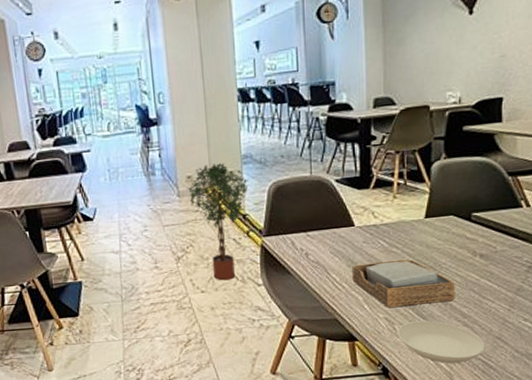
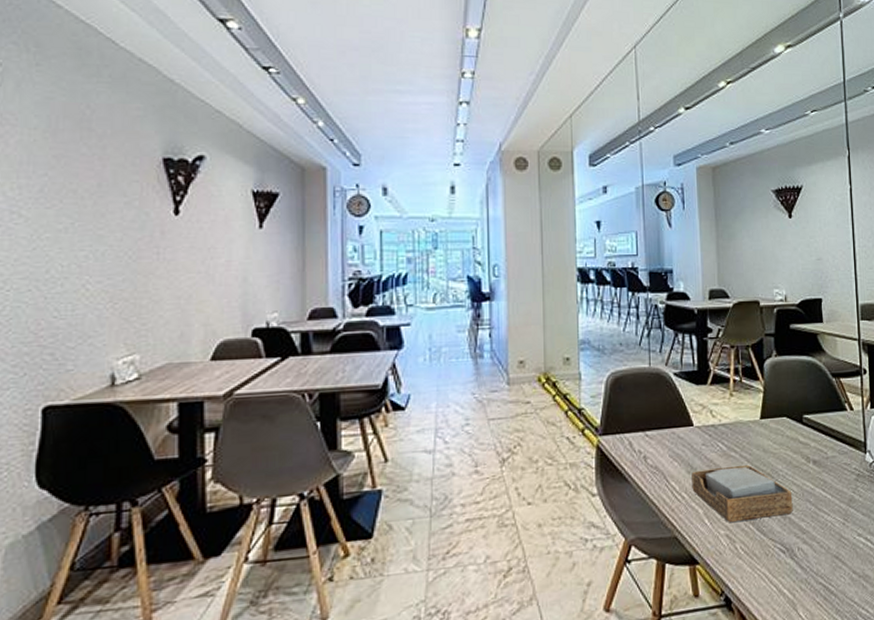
potted tree: present [187,162,248,281] -> none [518,347,585,490]
saucer: present [397,320,485,364] -> none [738,537,825,590]

